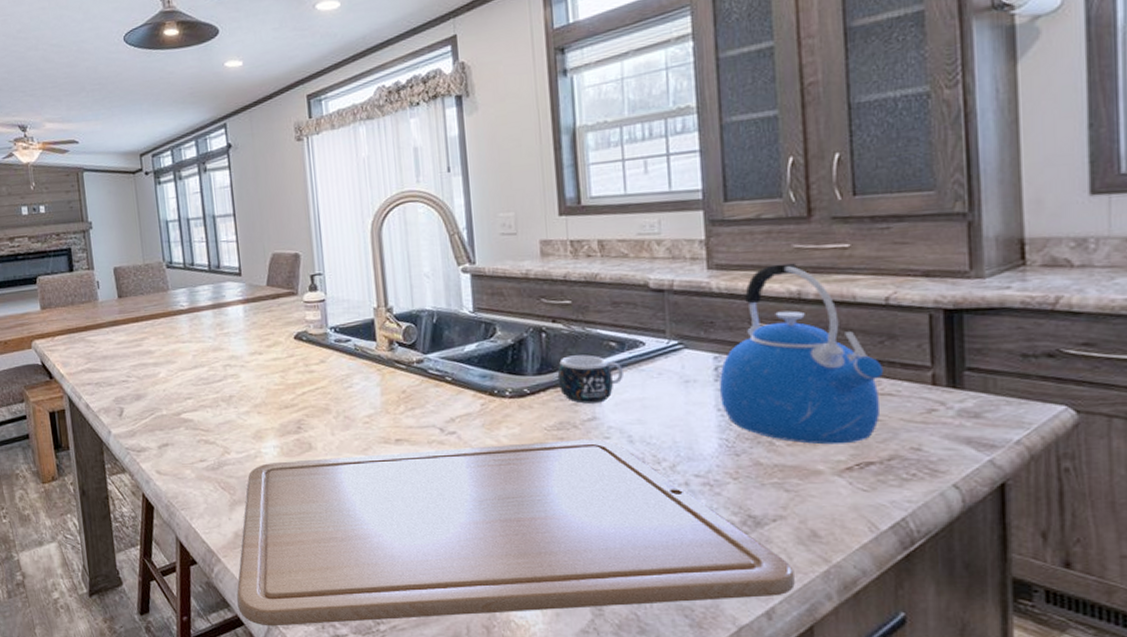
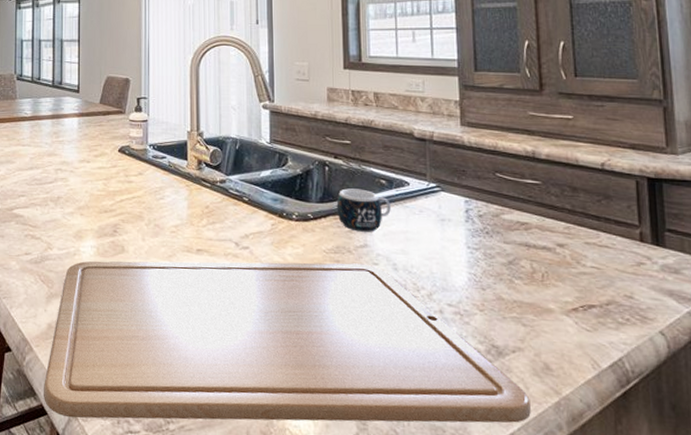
kettle: present [720,263,883,445] -> none [469,127,601,287]

